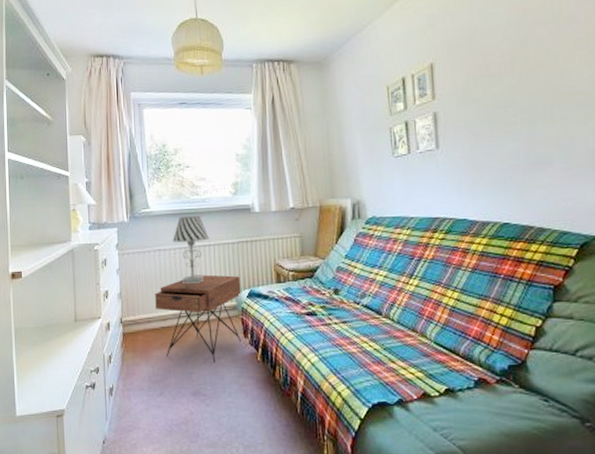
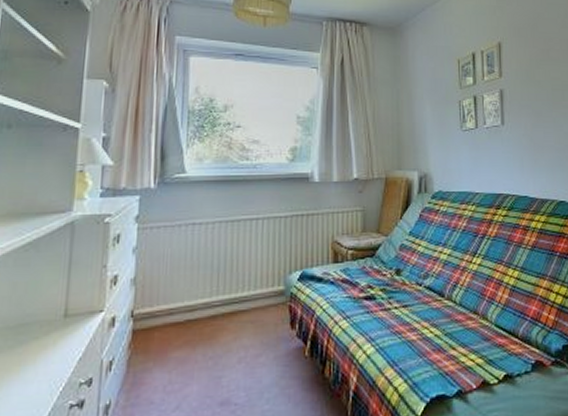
nightstand: present [155,274,241,362] -> none [181,254,292,362]
table lamp: present [172,216,209,285] -> none [211,184,258,266]

